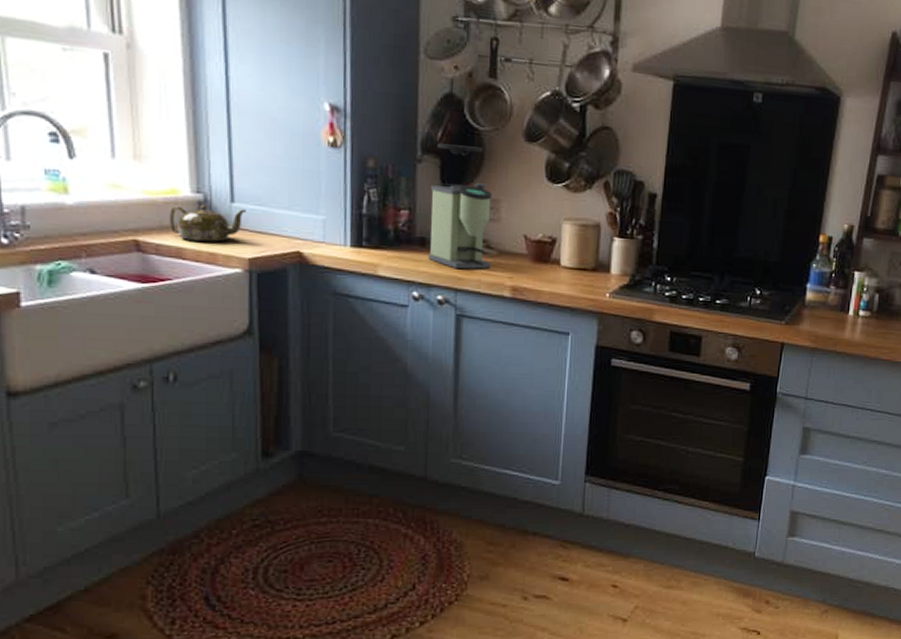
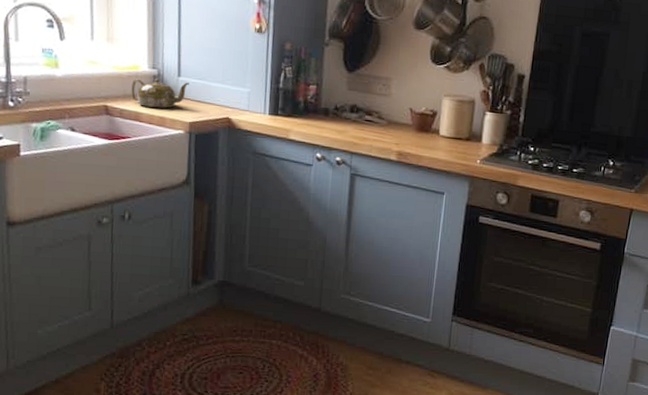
coffee grinder: present [427,143,492,269] -> none [330,30,385,136]

